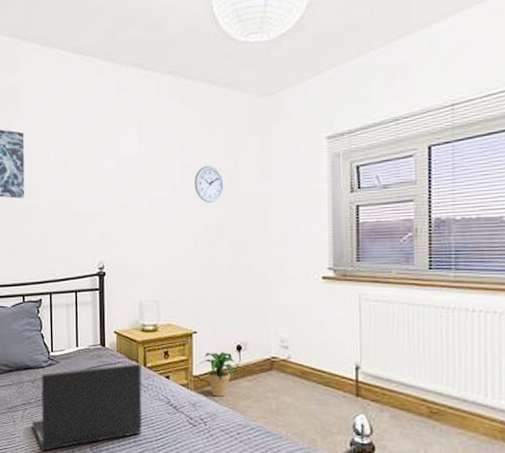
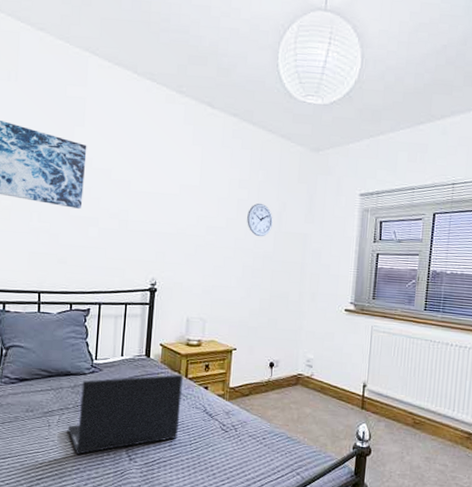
potted plant: present [197,352,237,397] -> none [233,368,268,407]

